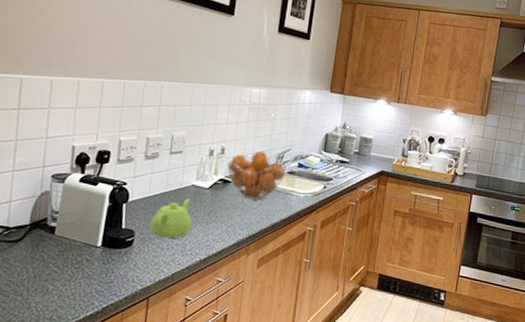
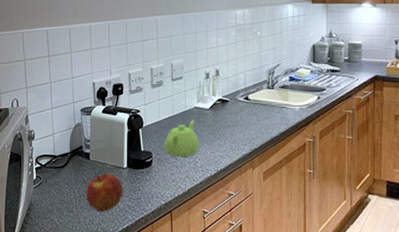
apple: none [43,251,93,296] -> present [86,173,123,212]
fruit basket: present [227,151,288,200] -> none [223,69,280,117]

